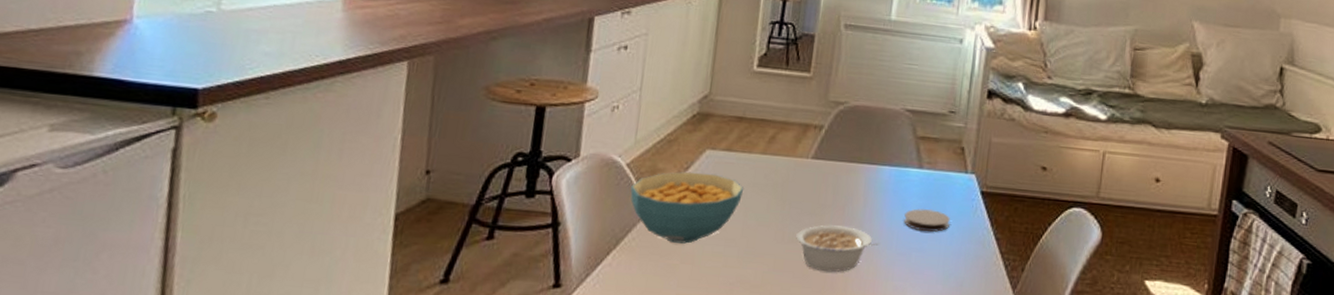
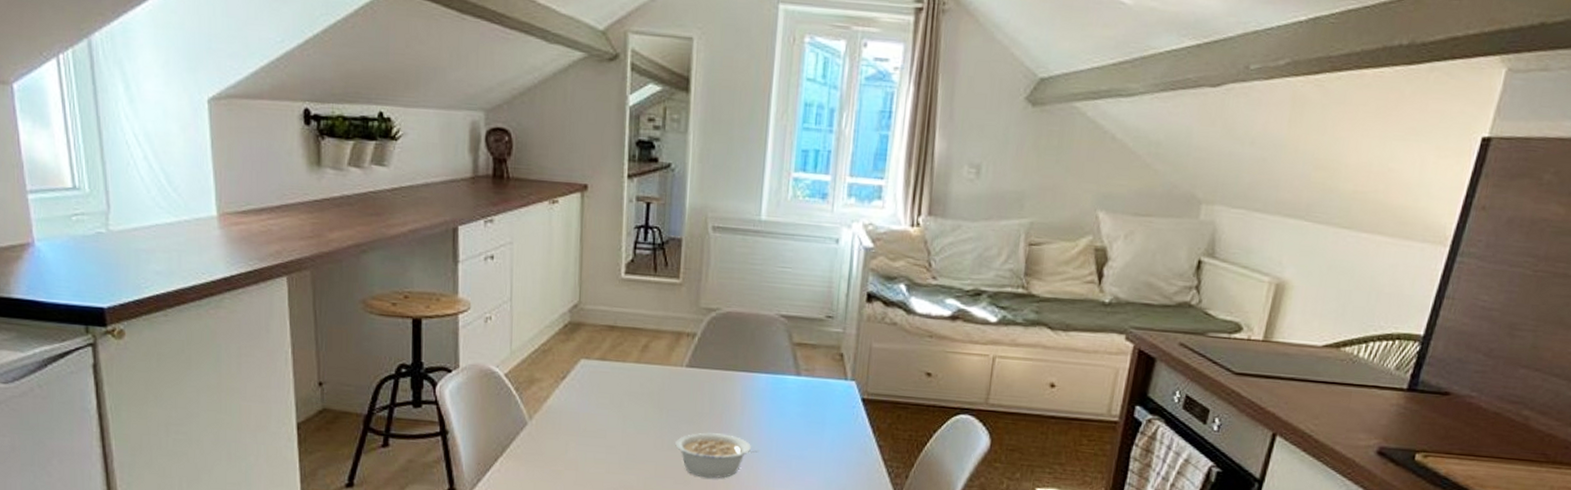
cereal bowl: present [630,171,745,244] -> none [511,381,621,451]
coaster: present [904,208,950,232] -> none [783,416,830,439]

